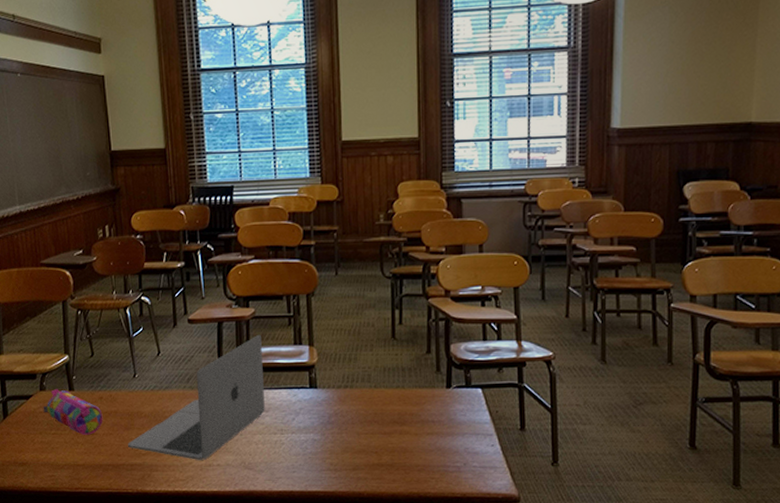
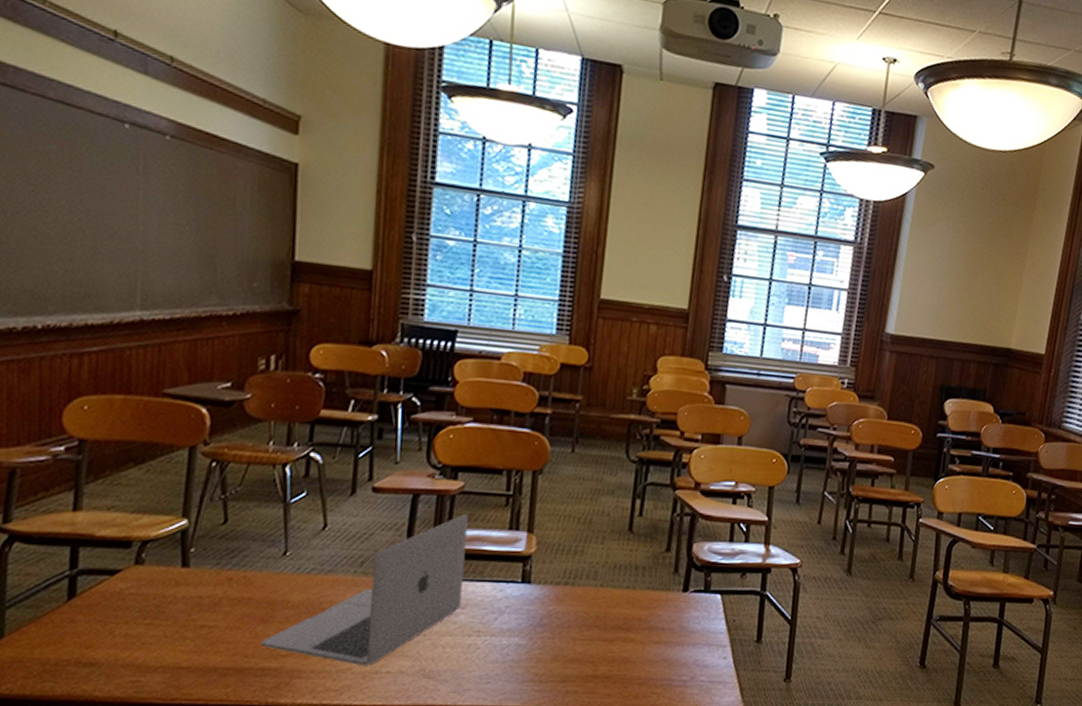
pencil case: present [43,388,103,436] -> none [135,562,229,629]

